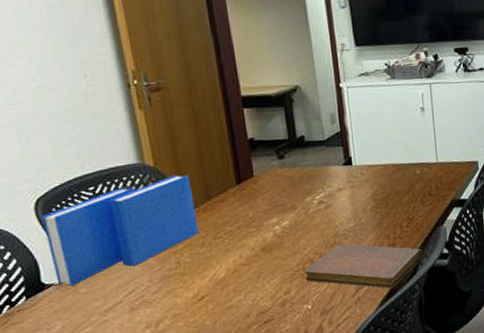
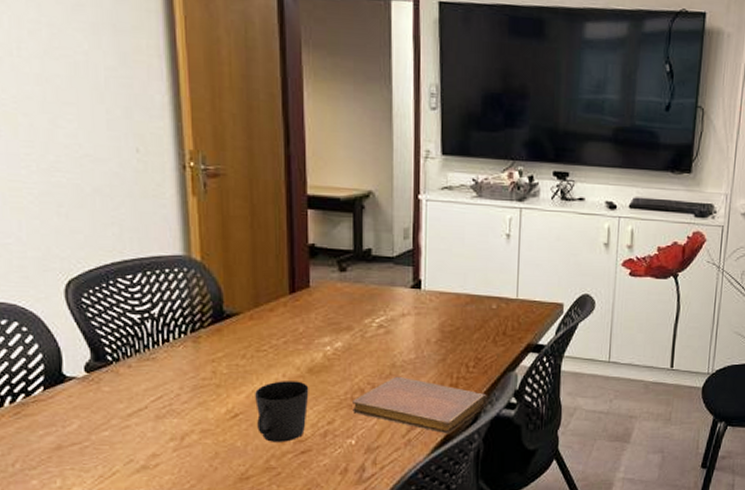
books: present [41,175,199,286] -> none [71,274,241,382]
cup: none [217,260,266,317] -> present [255,381,309,442]

